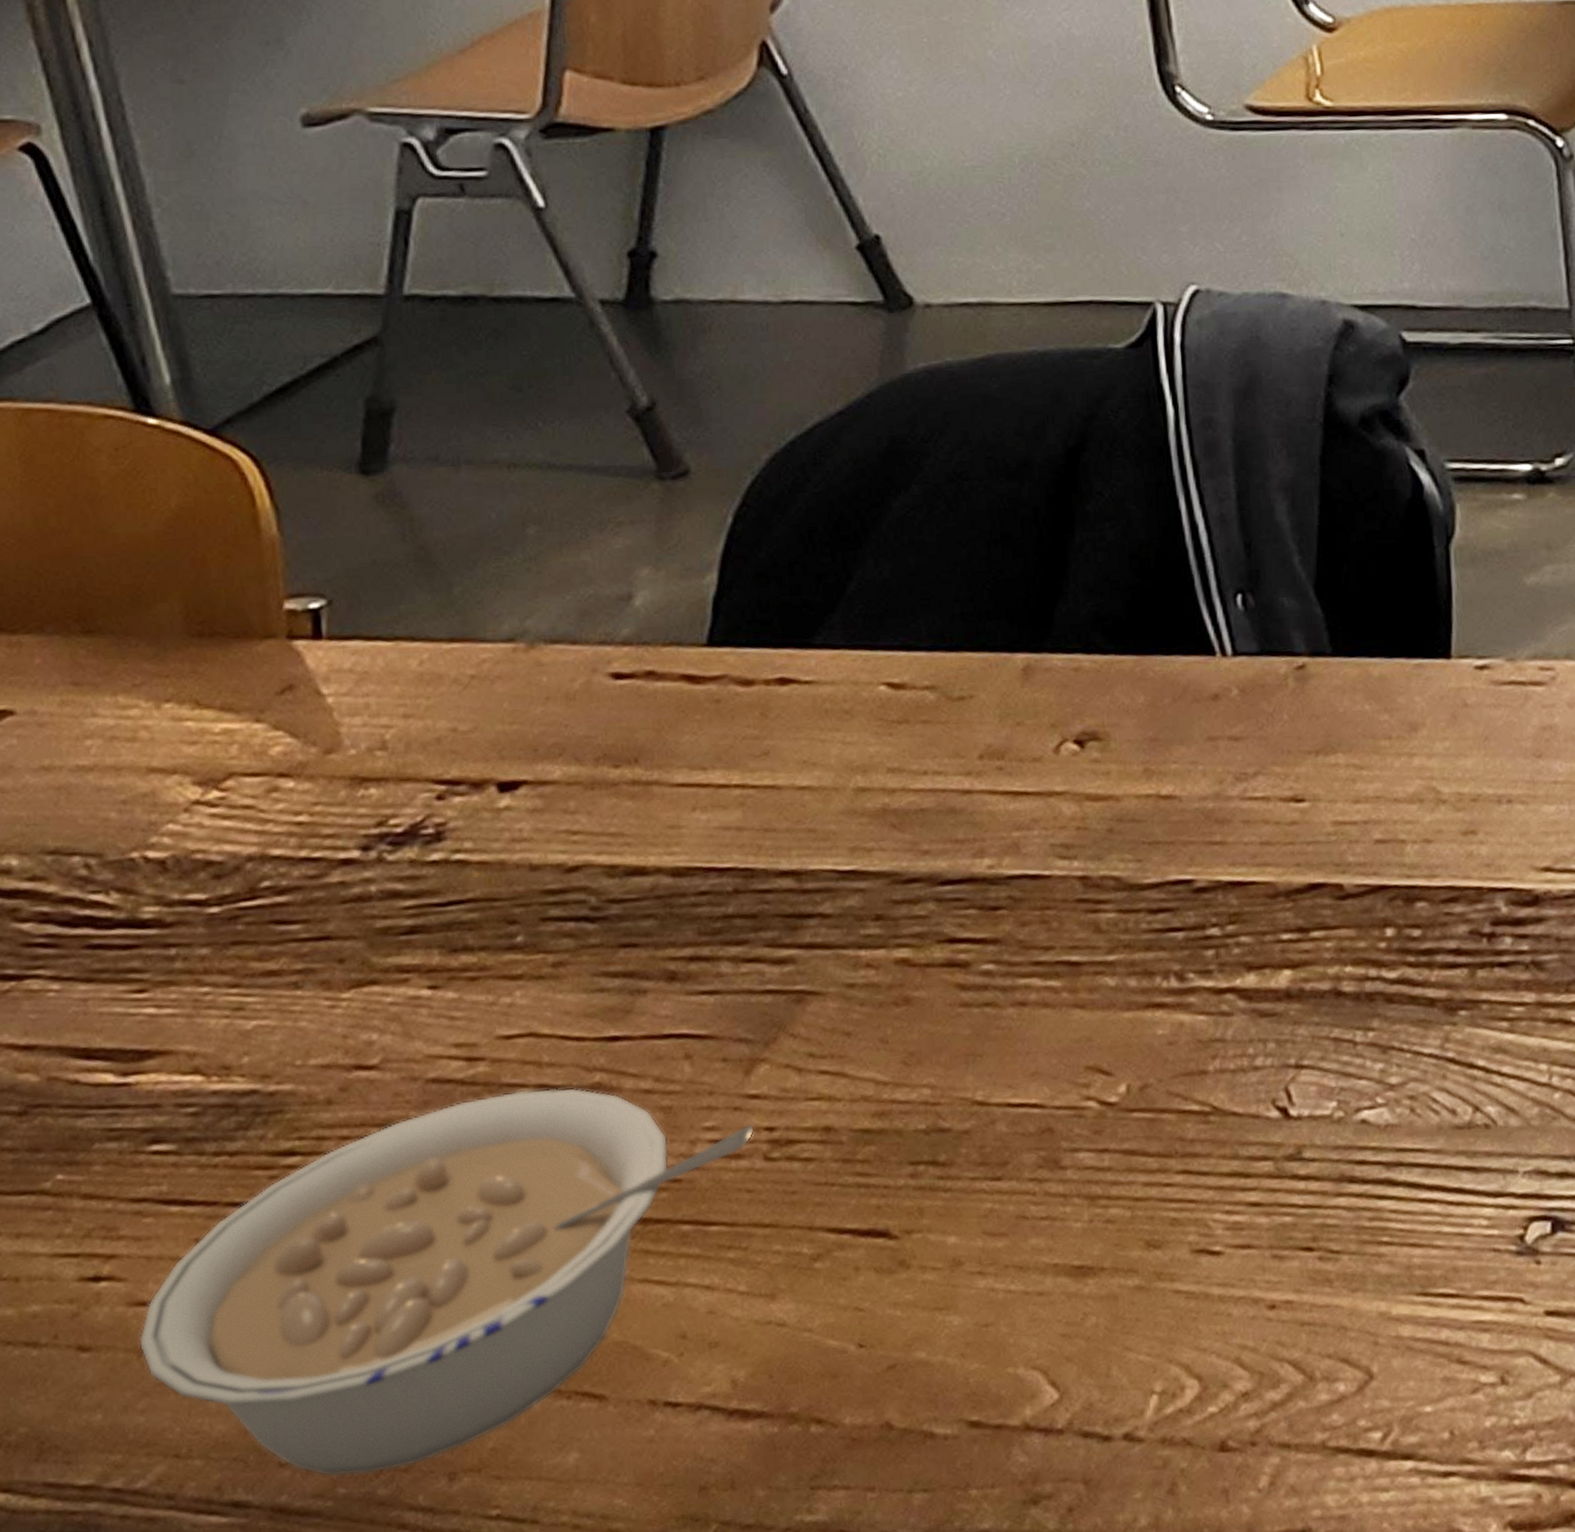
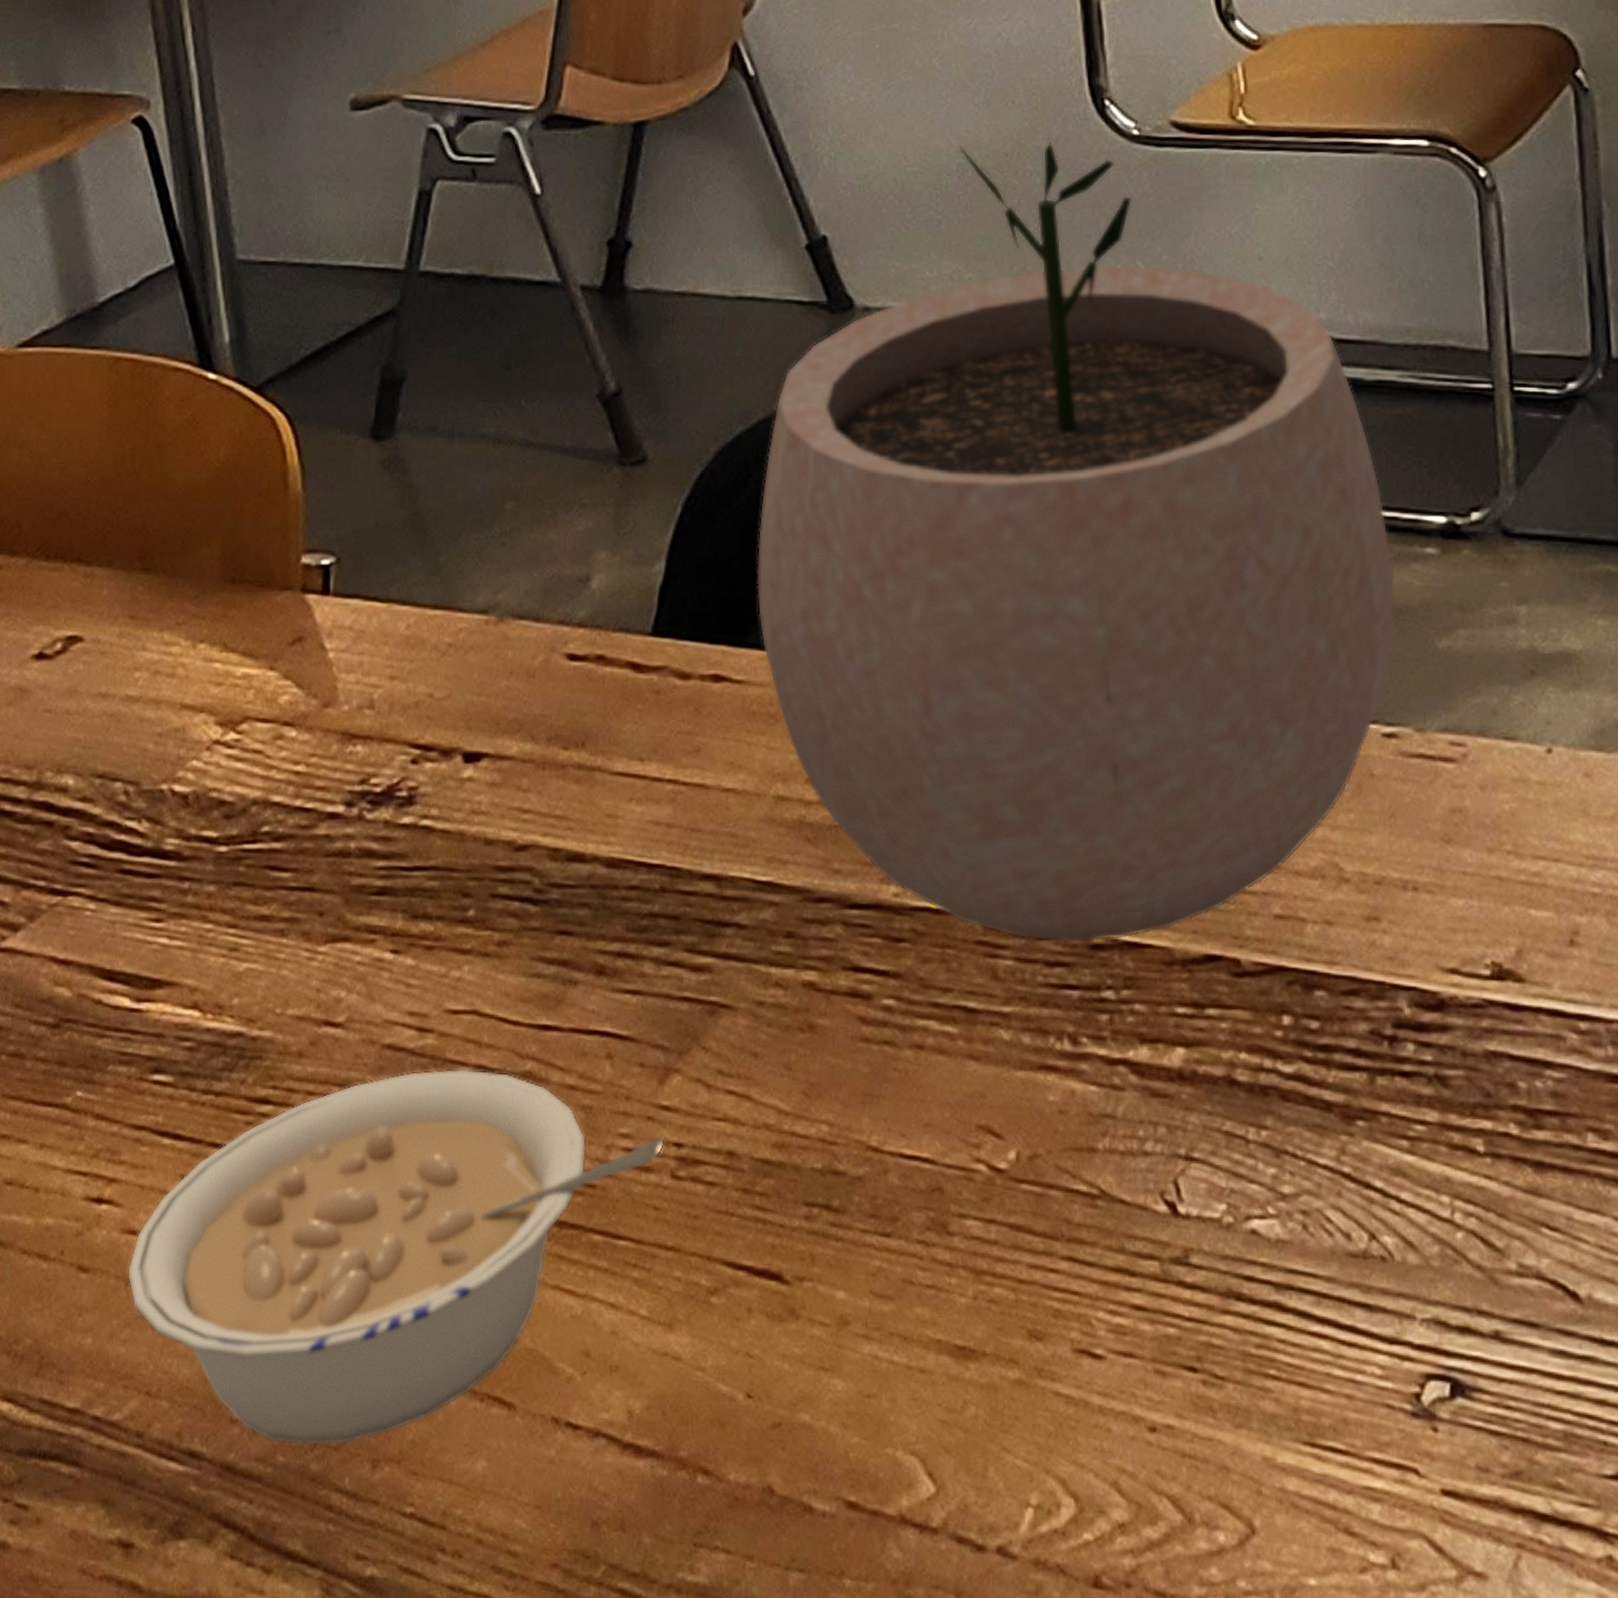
plant pot: none [820,130,1485,892] -> present [756,142,1396,944]

